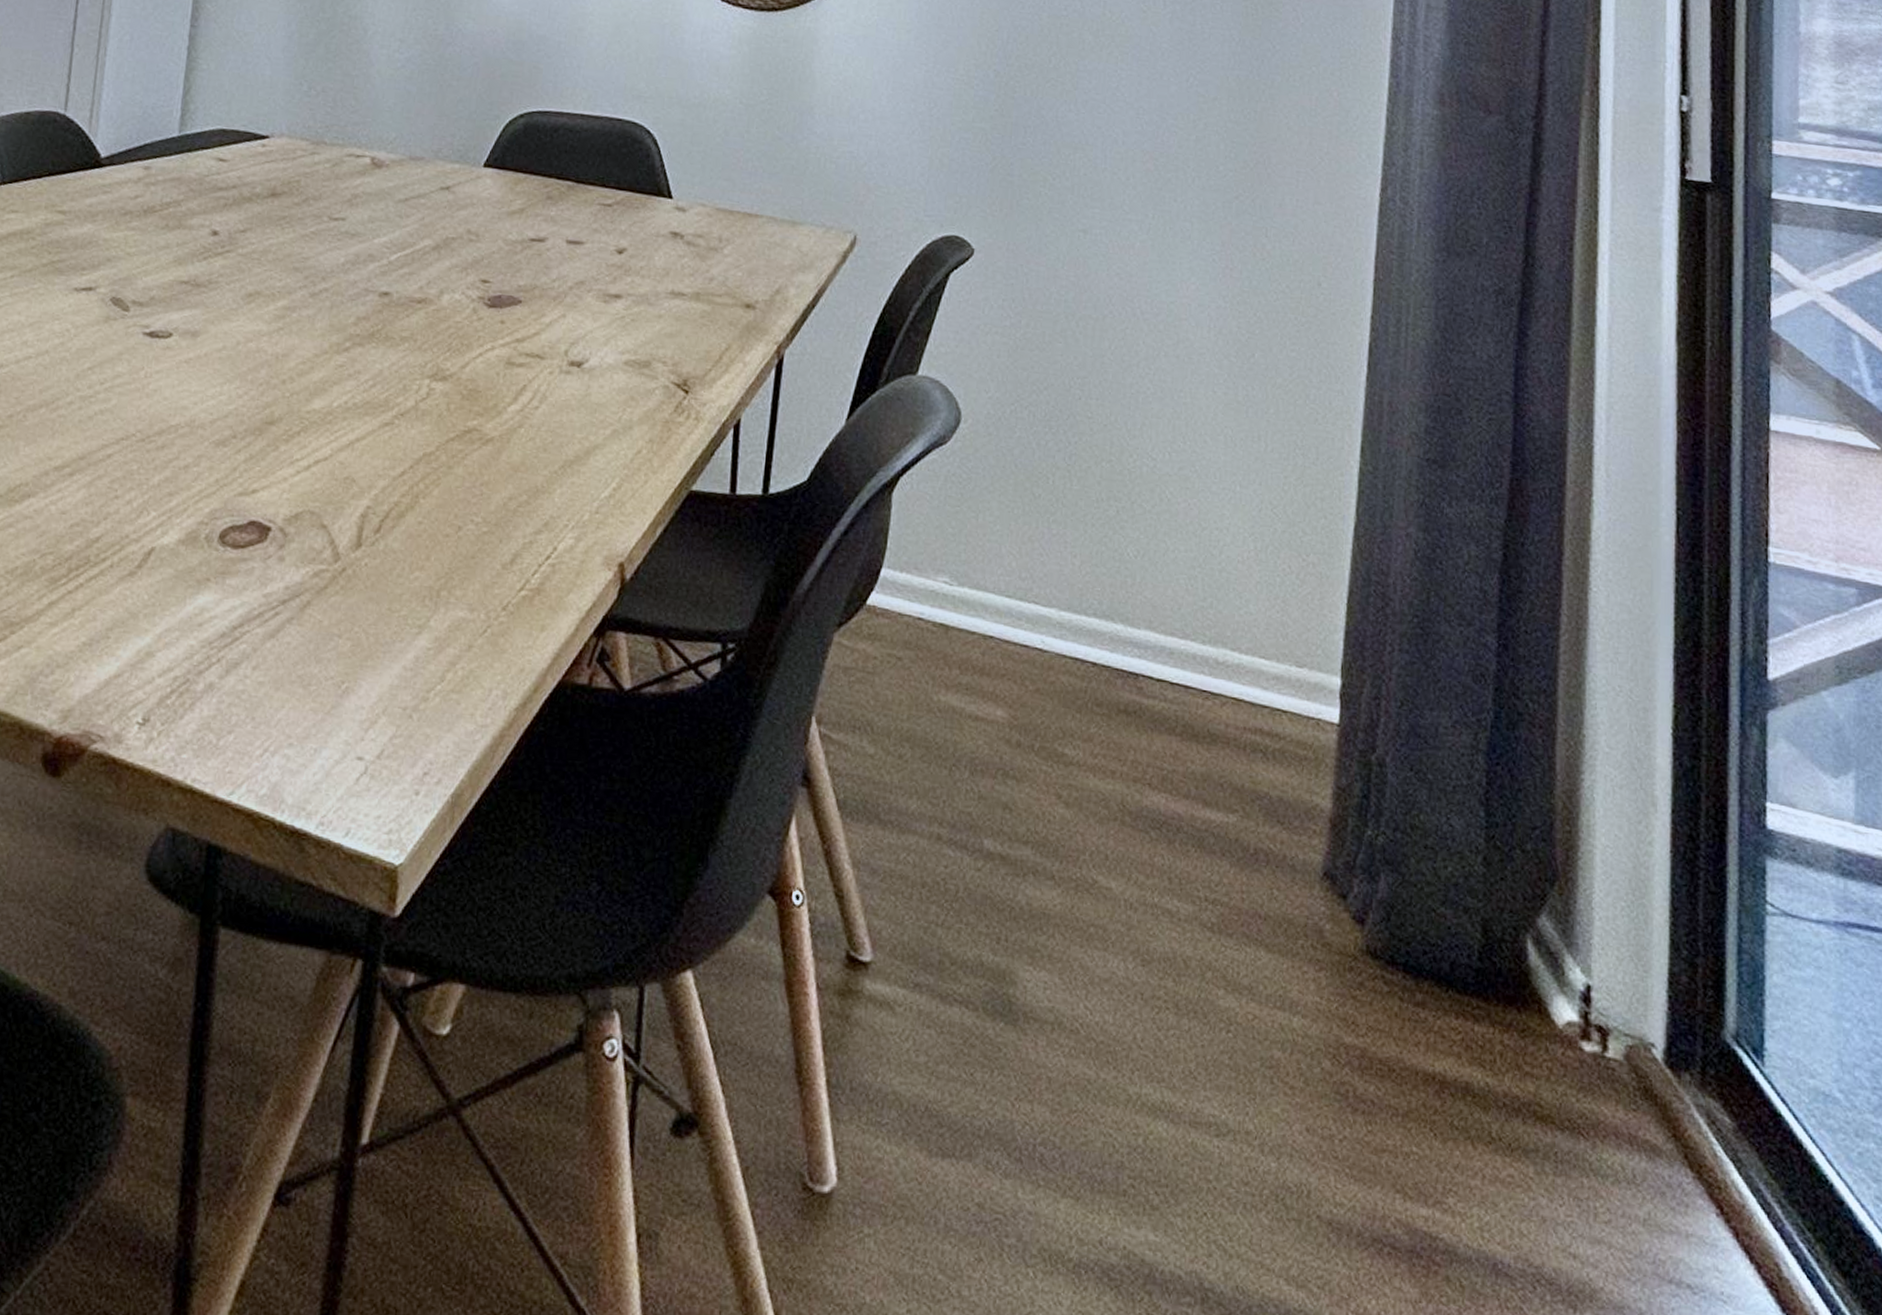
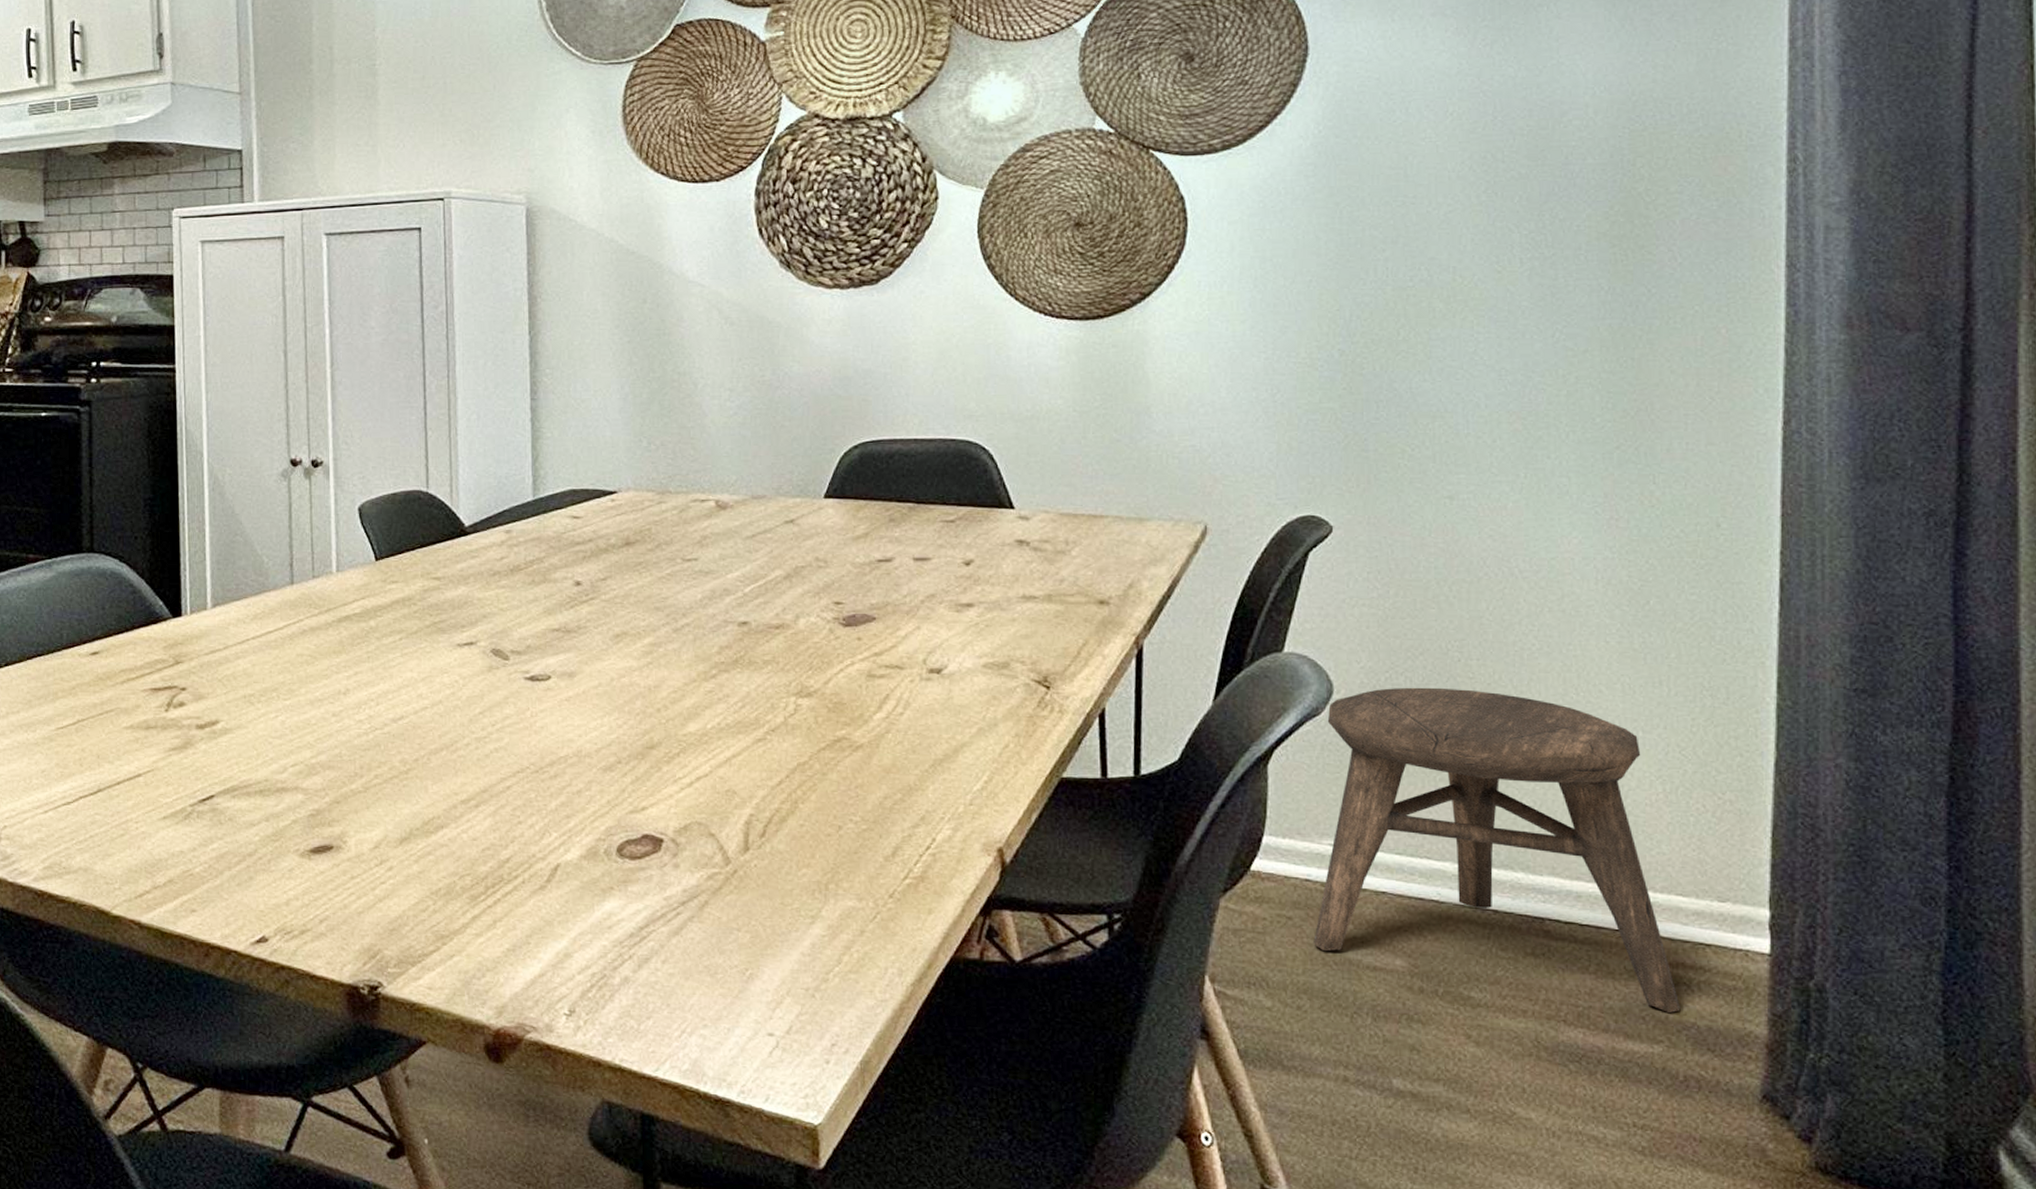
stool: none [920,421,1256,782] -> present [1313,687,1681,1014]

